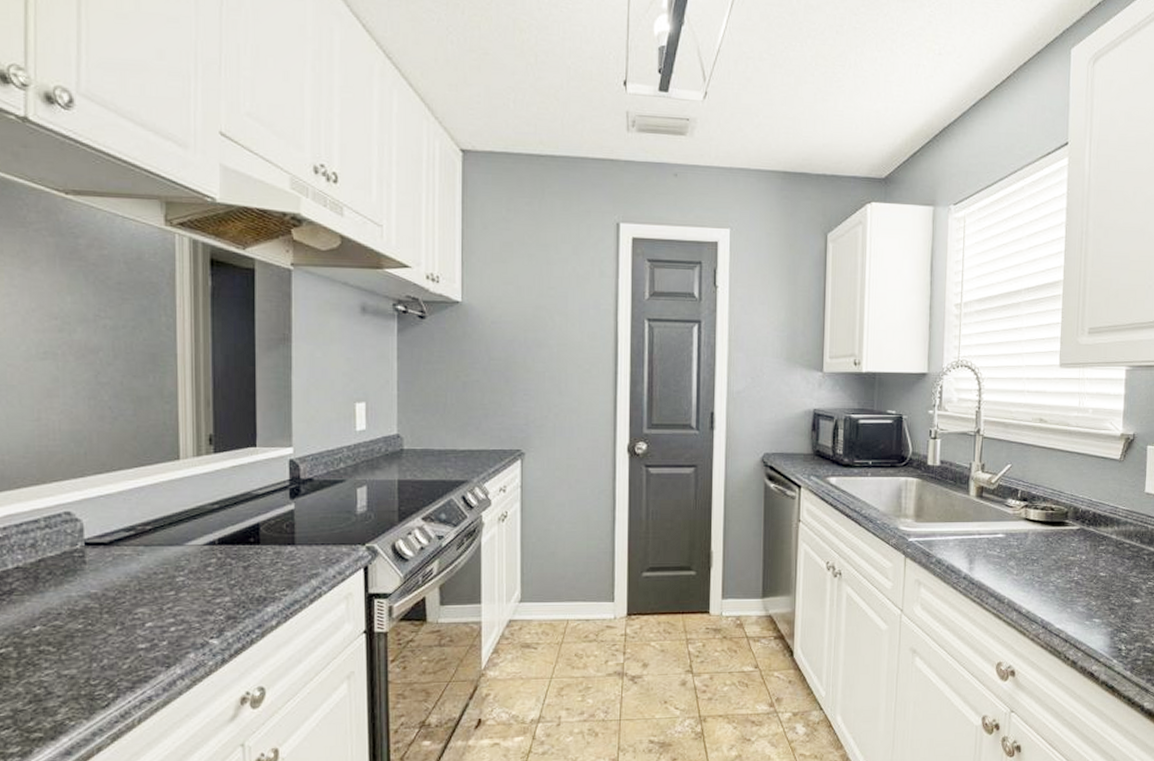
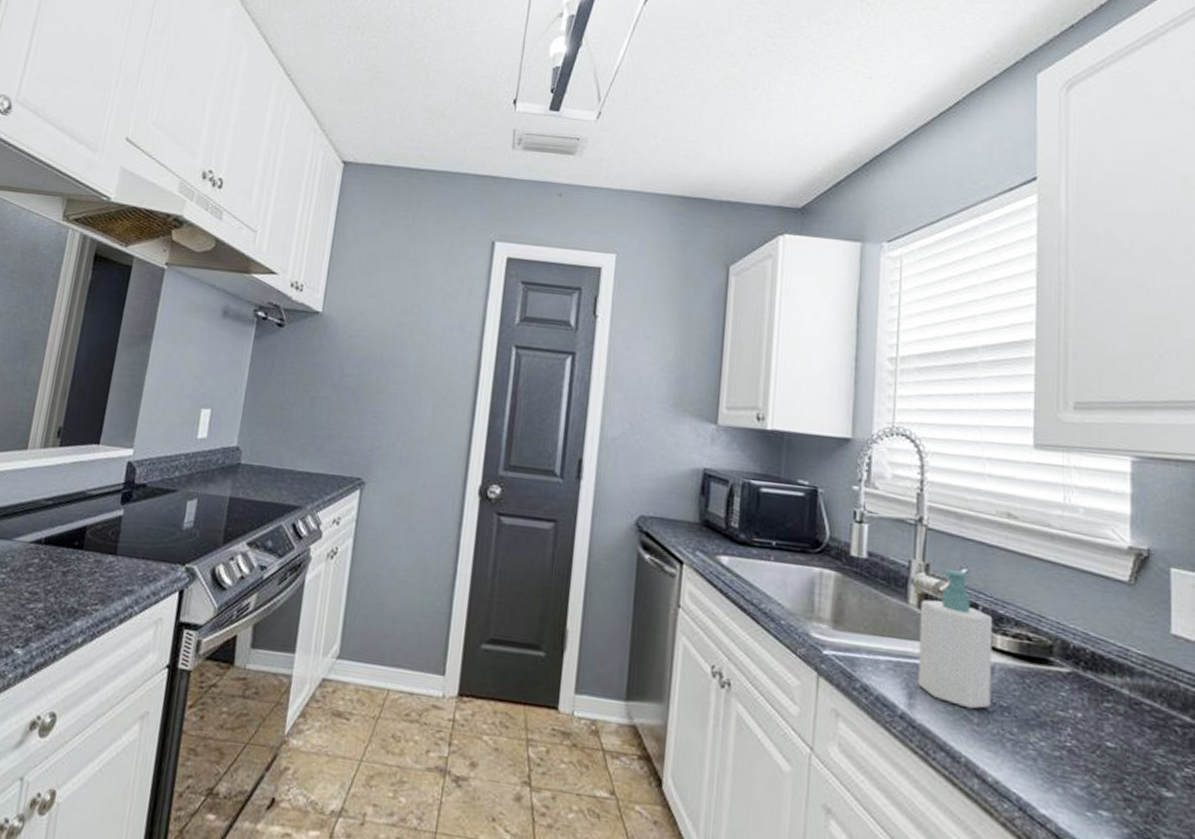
soap bottle: none [976,465,1028,565] -> present [918,568,993,709]

